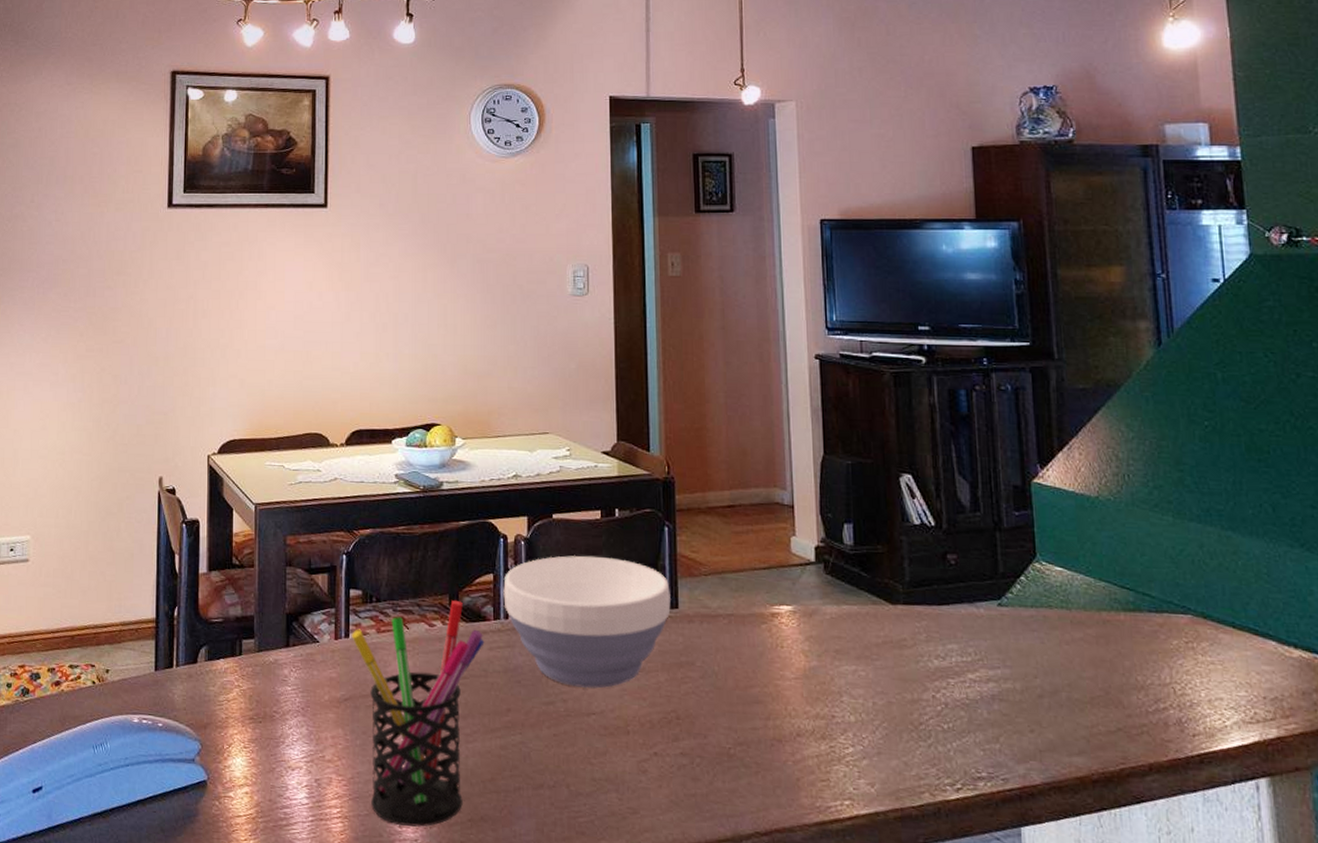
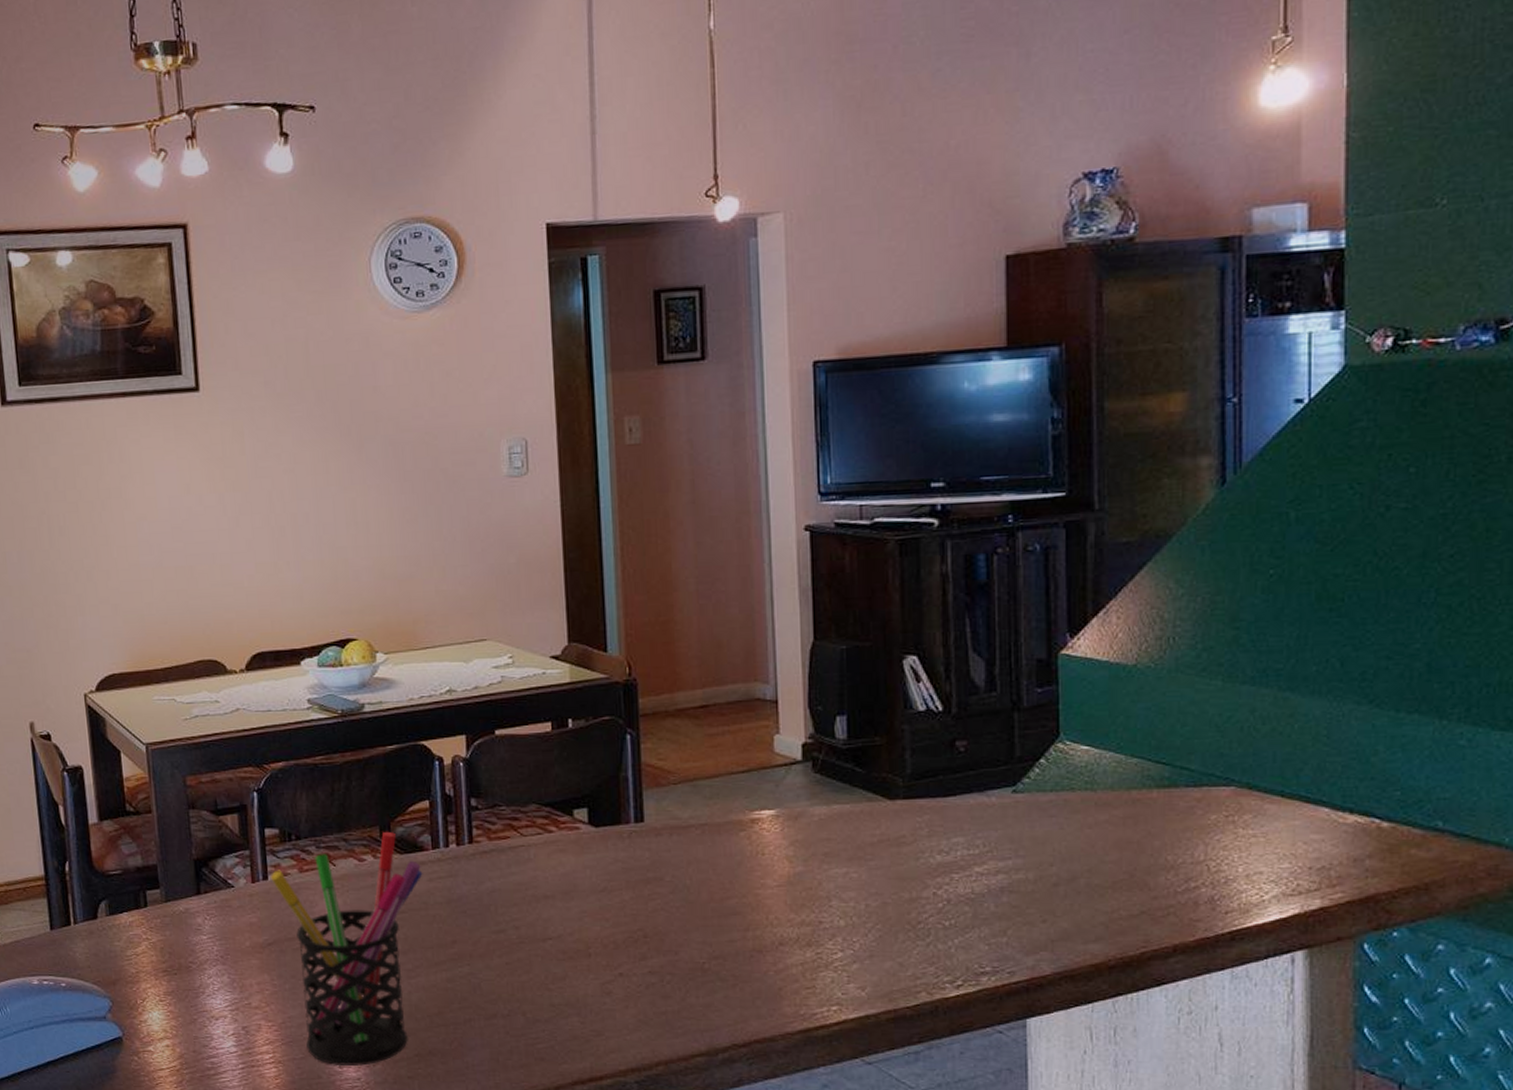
bowl: present [503,555,671,689] -> none [441,772,635,914]

